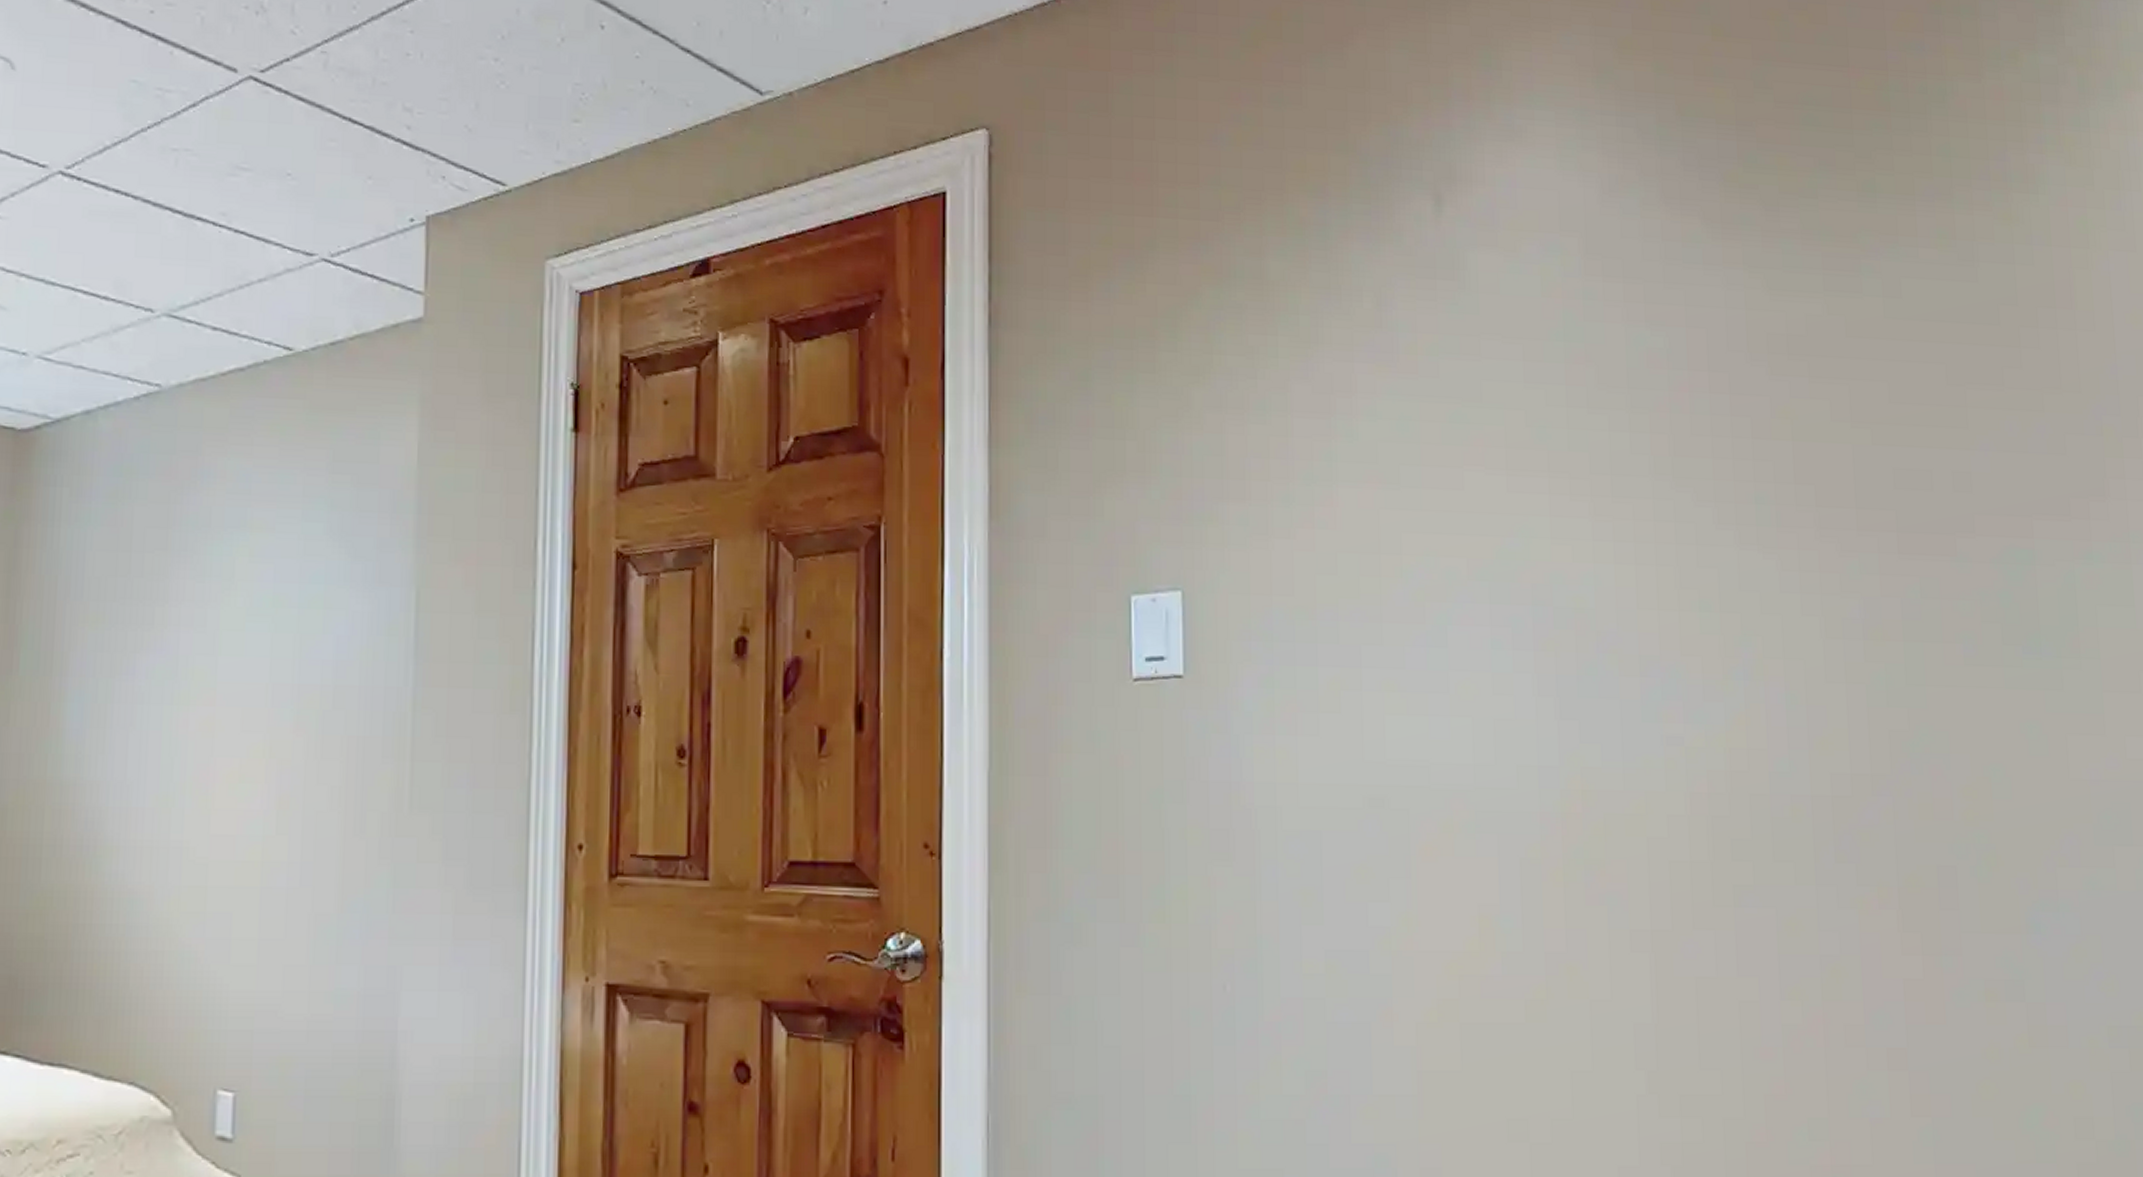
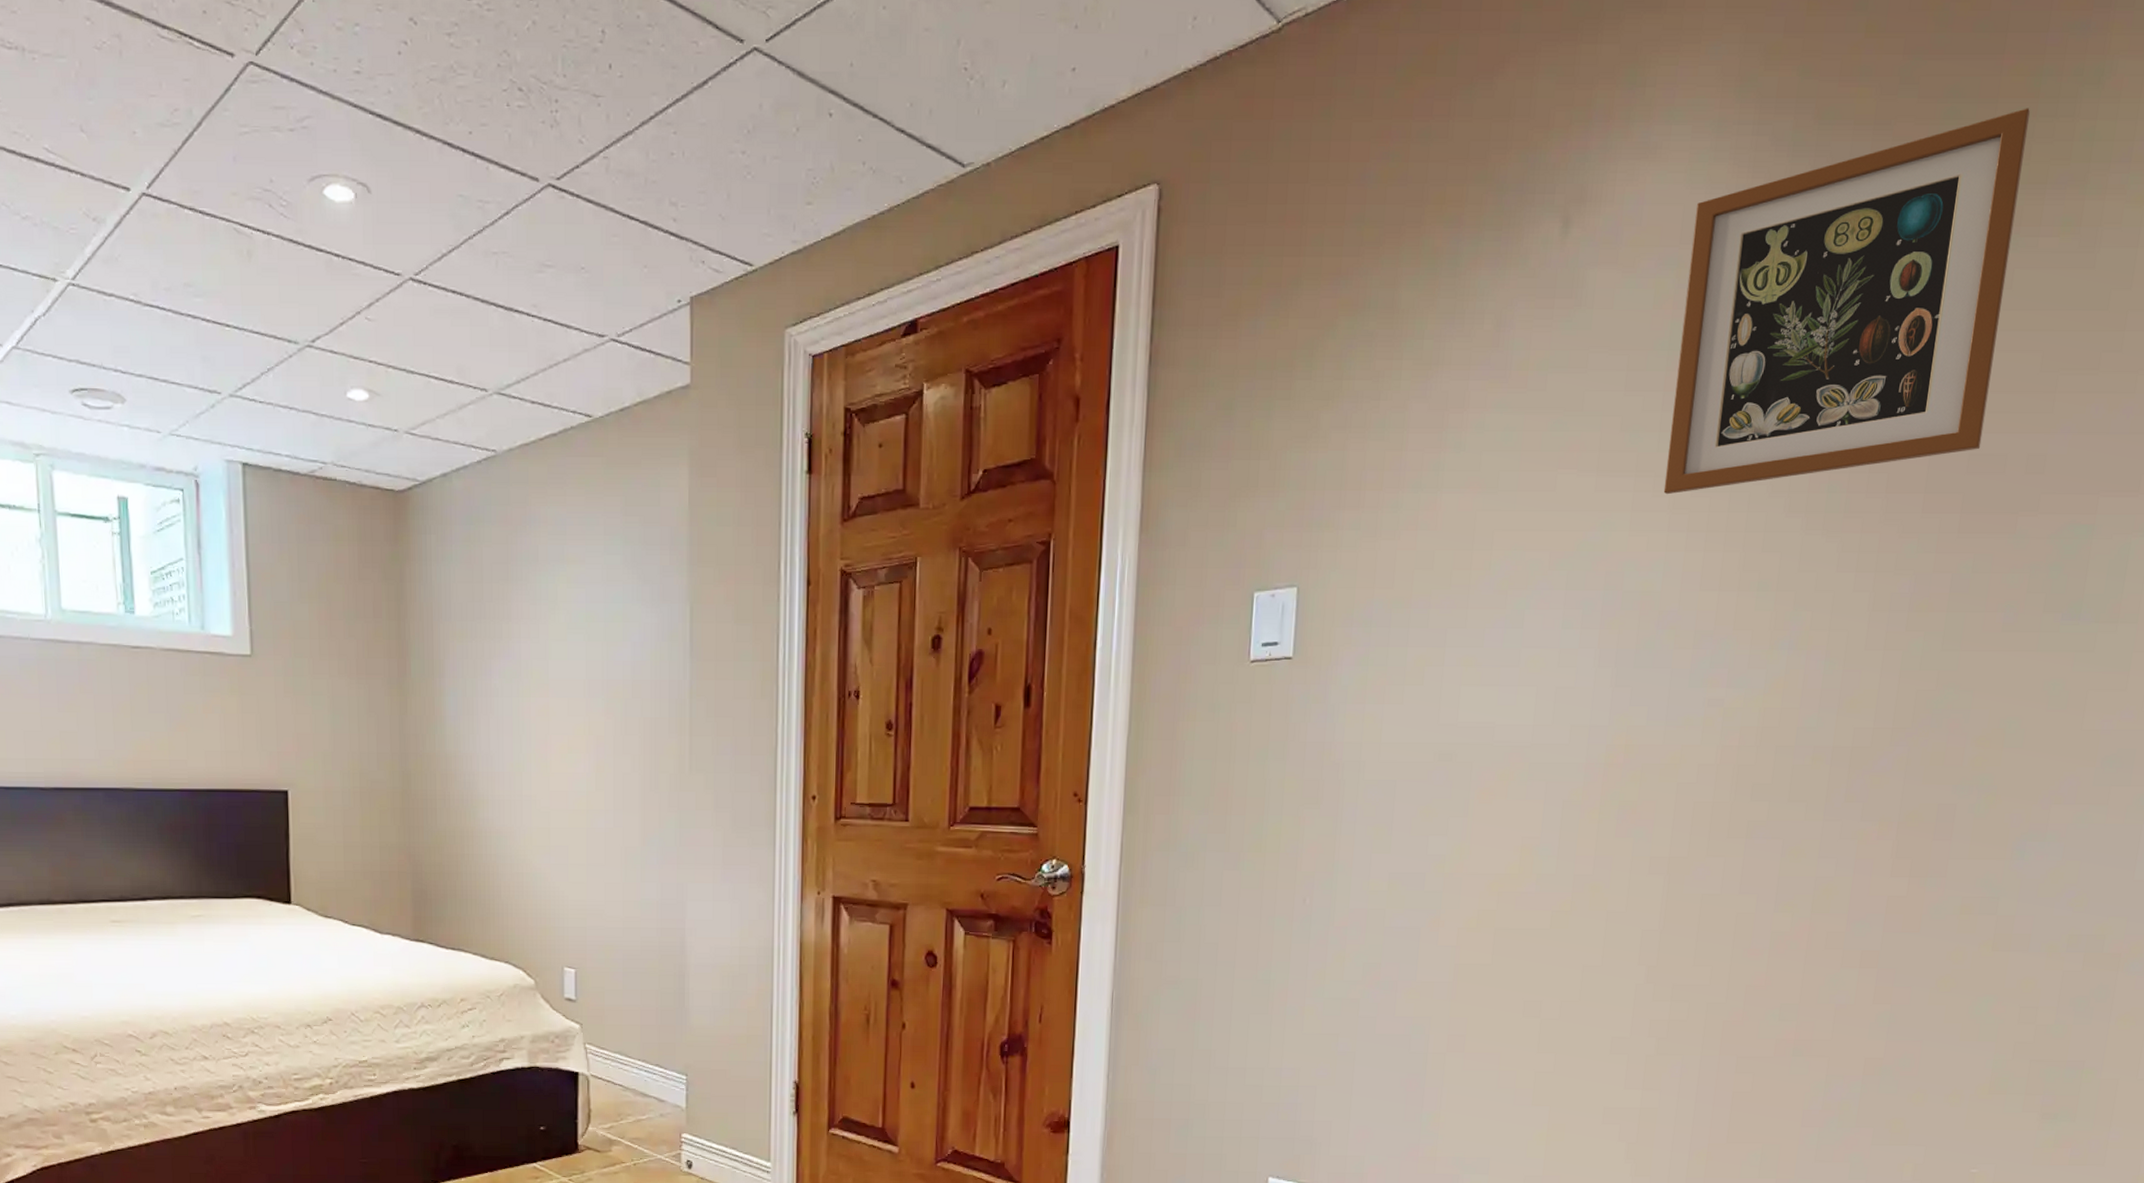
picture frame: none [1571,120,1903,499] -> present [1663,108,2031,495]

